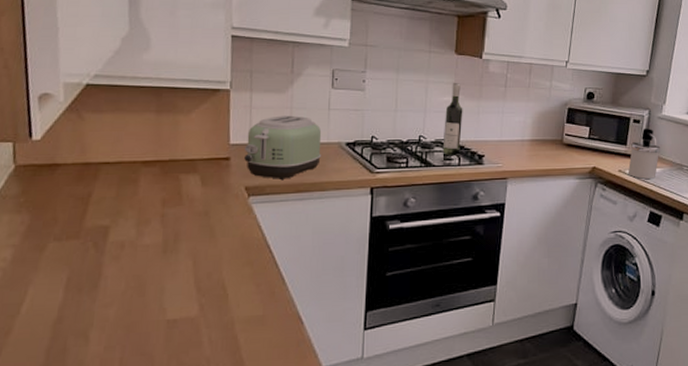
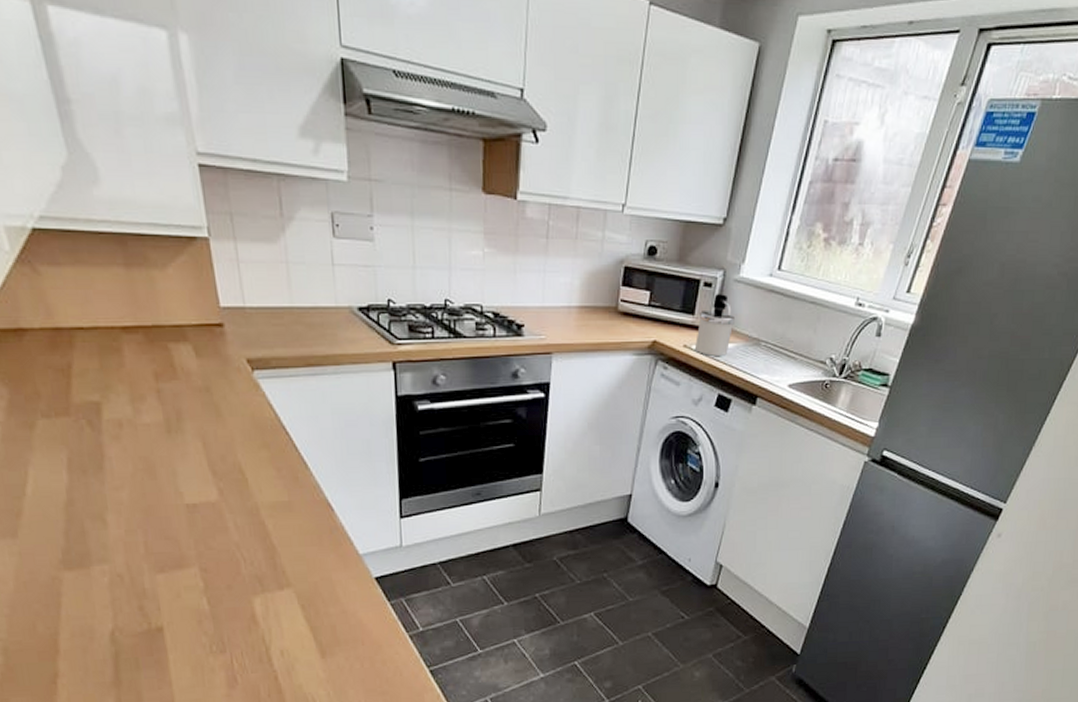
toaster: present [244,115,322,179] -> none [239,272,332,351]
bottle: present [442,82,463,155] -> none [473,230,497,324]

